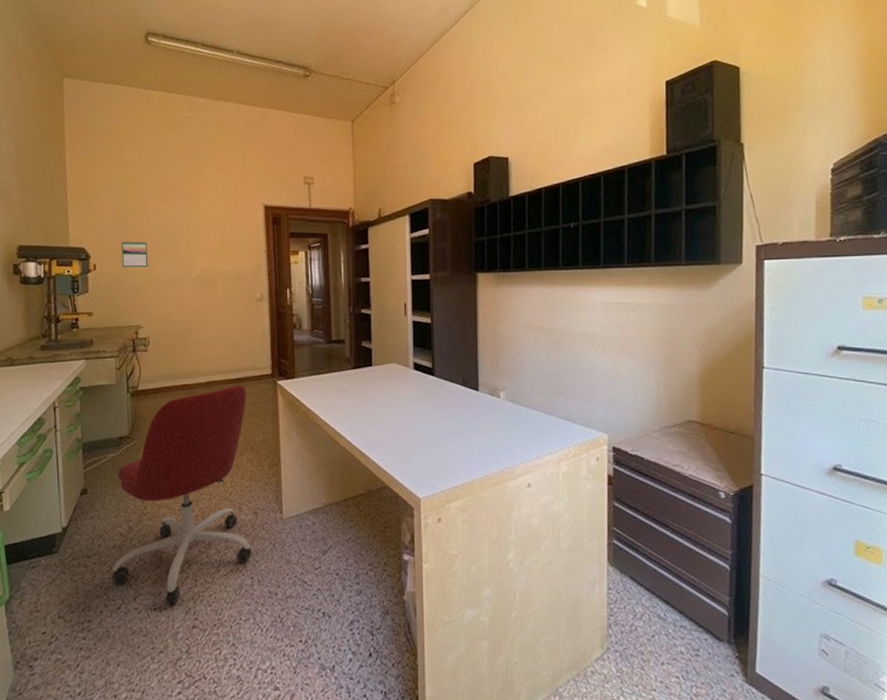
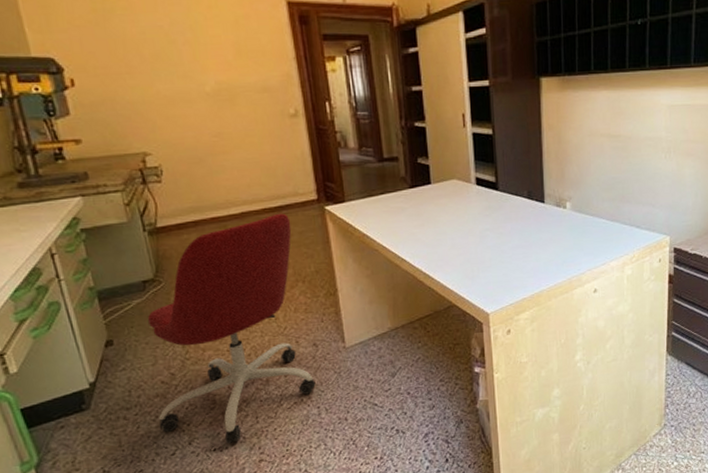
calendar: present [121,241,148,268] -> none [103,47,146,83]

